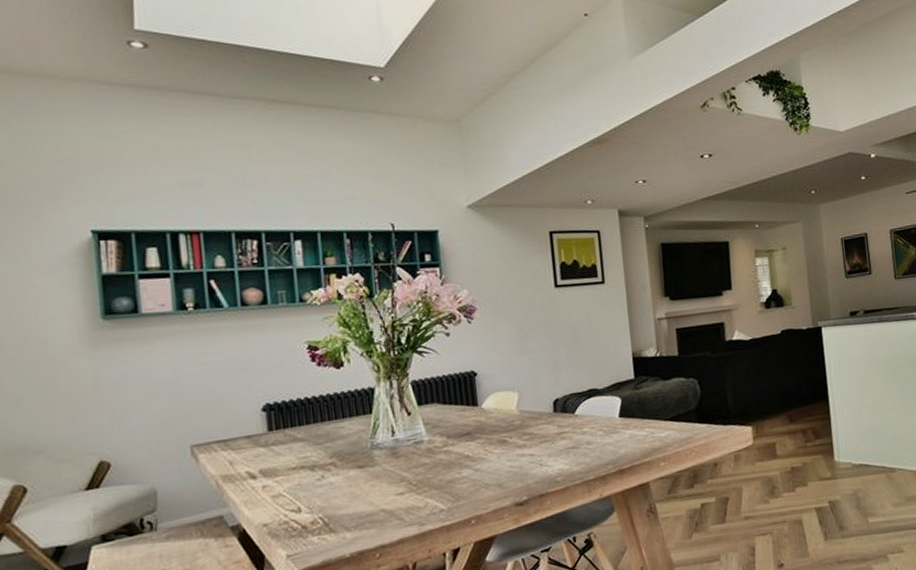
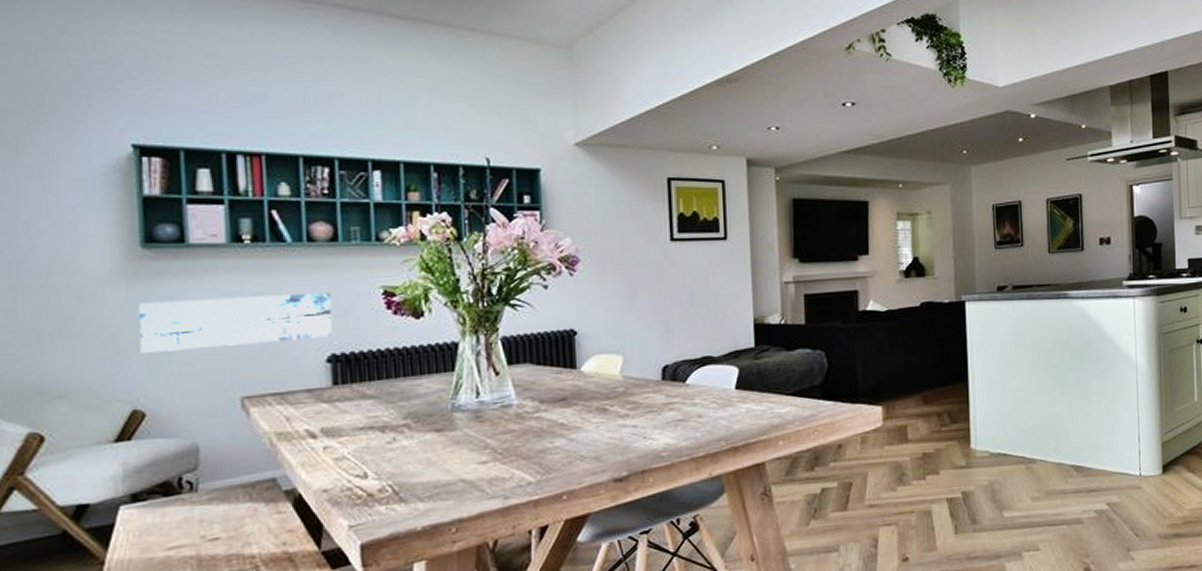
wall art: none [101,349,266,411] -> present [138,292,332,353]

